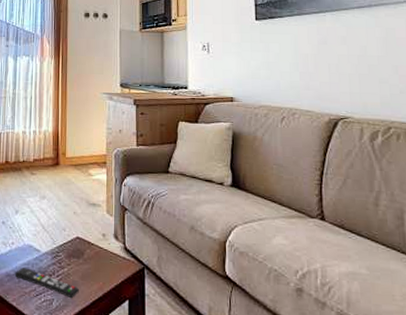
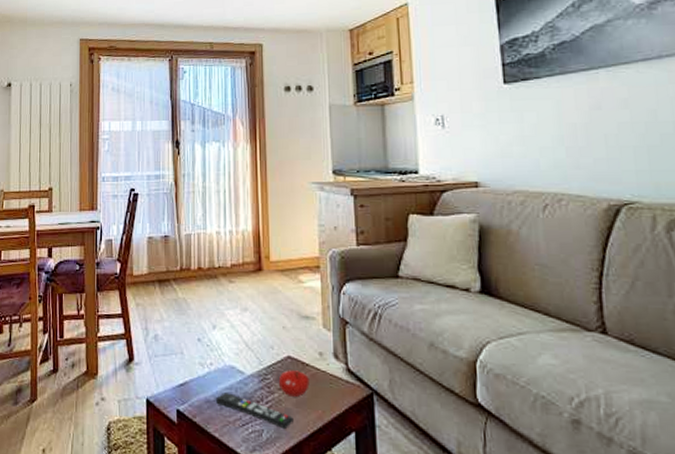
fruit: none [68,248,94,271] -> present [278,370,310,397]

